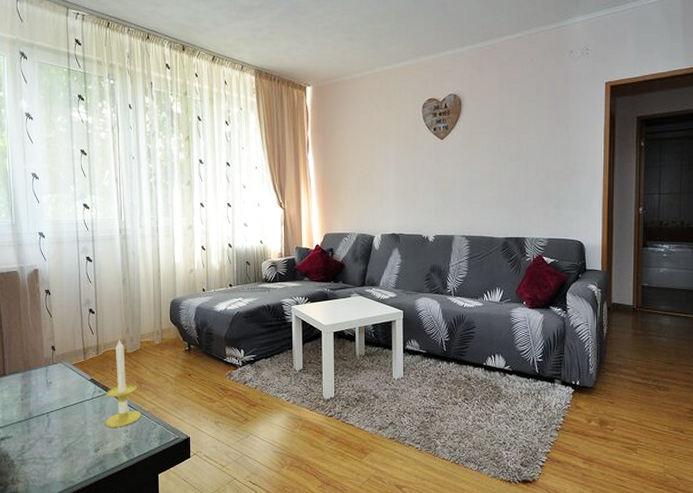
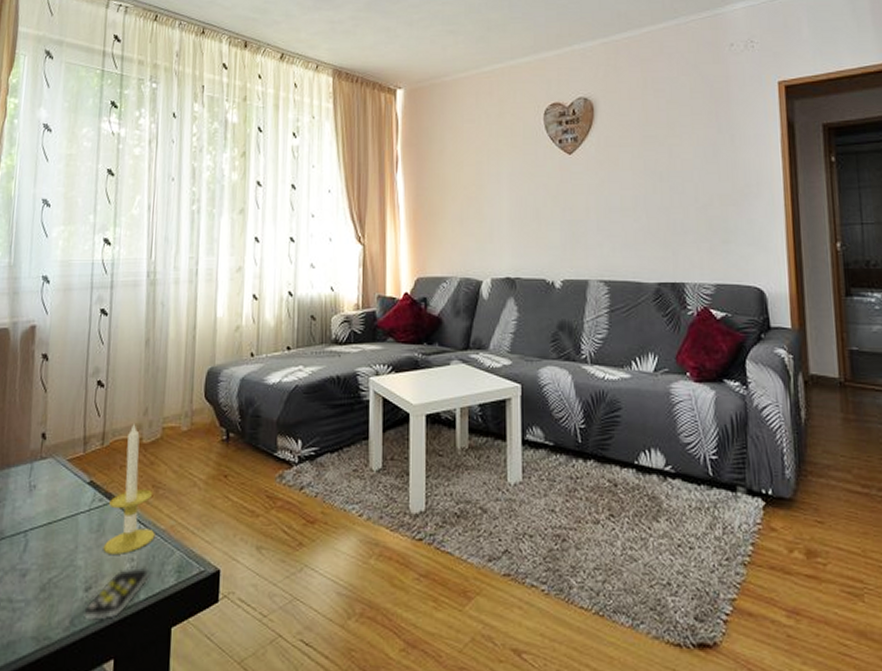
remote control: none [96,436,139,471] -> present [84,568,148,622]

